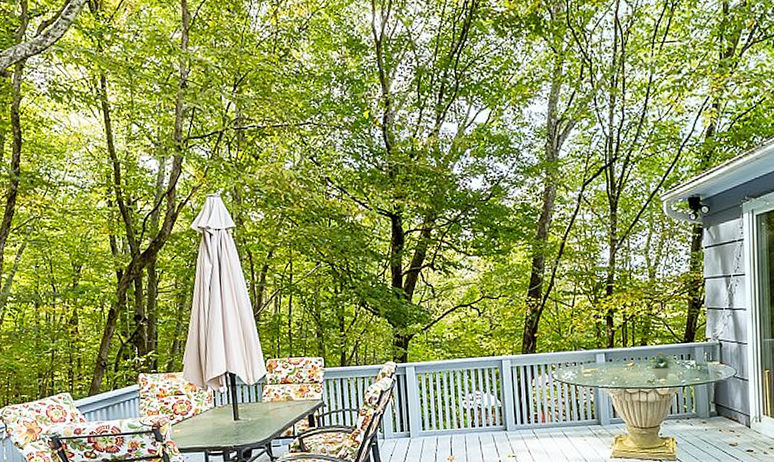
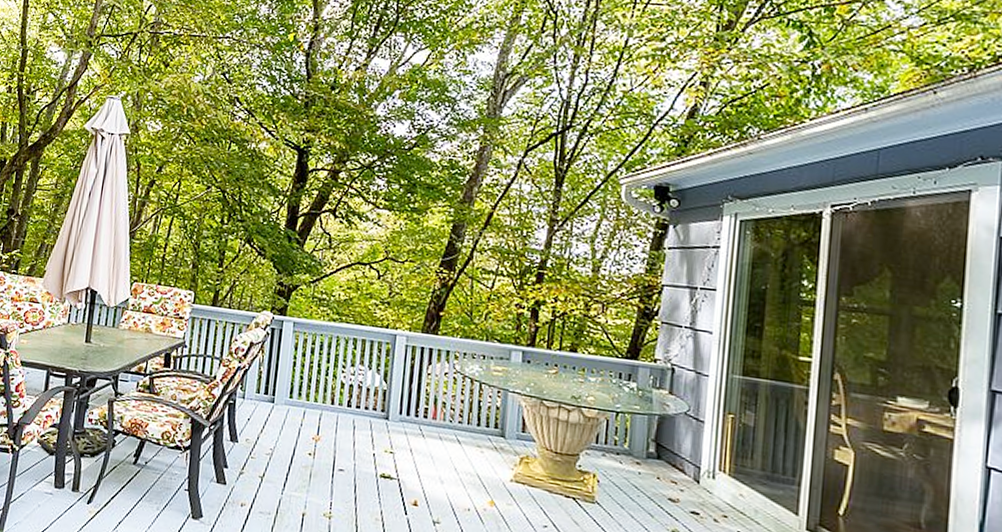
potted flower: present [646,352,675,380] -> none [573,363,610,399]

